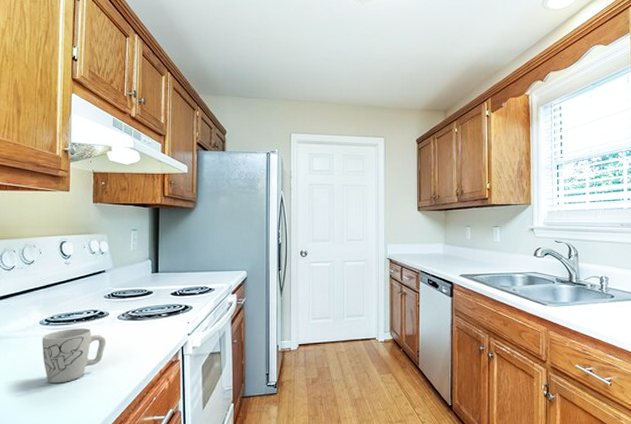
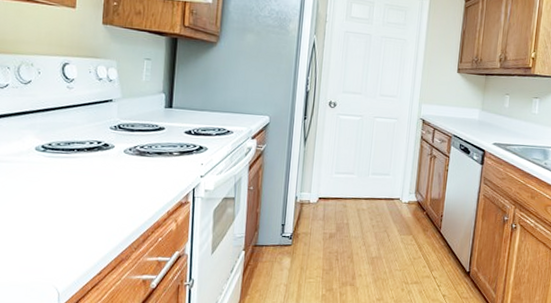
mug: present [42,328,106,384] -> none [37,158,110,215]

